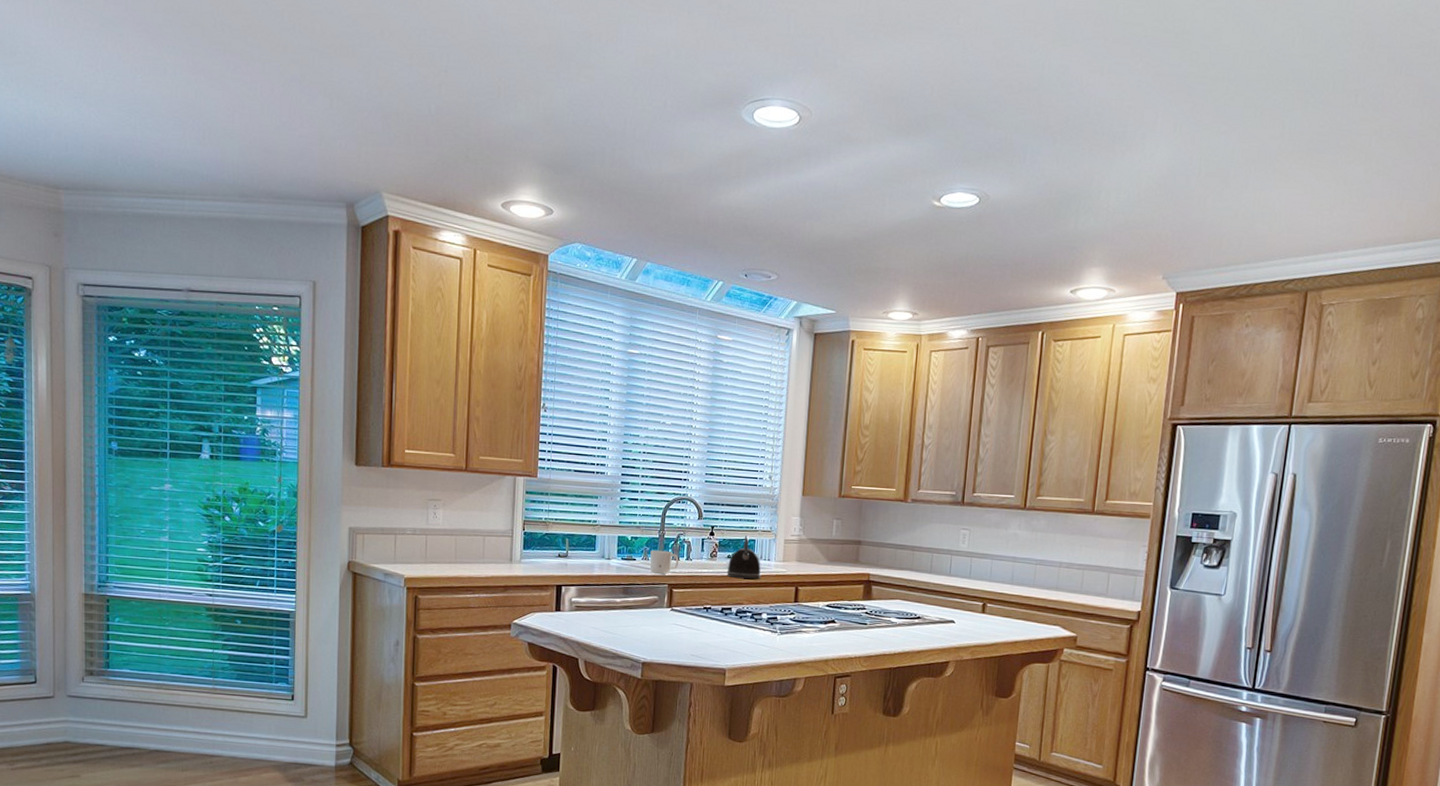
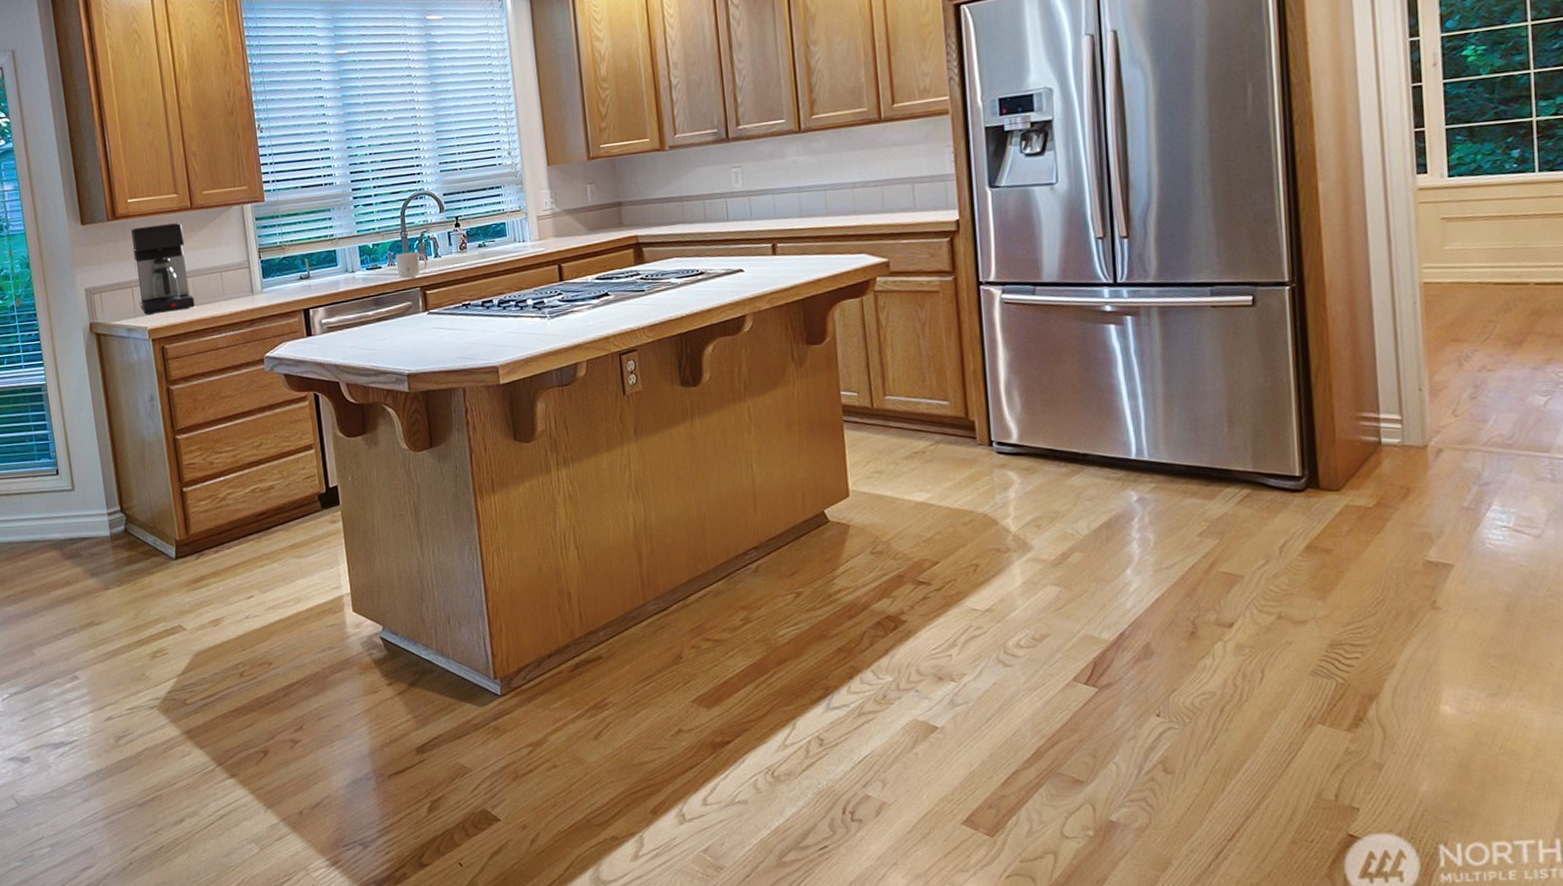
coffee maker: none [400,478,455,565] -> present [130,223,195,315]
kettle: present [726,534,762,580] -> none [480,218,519,268]

